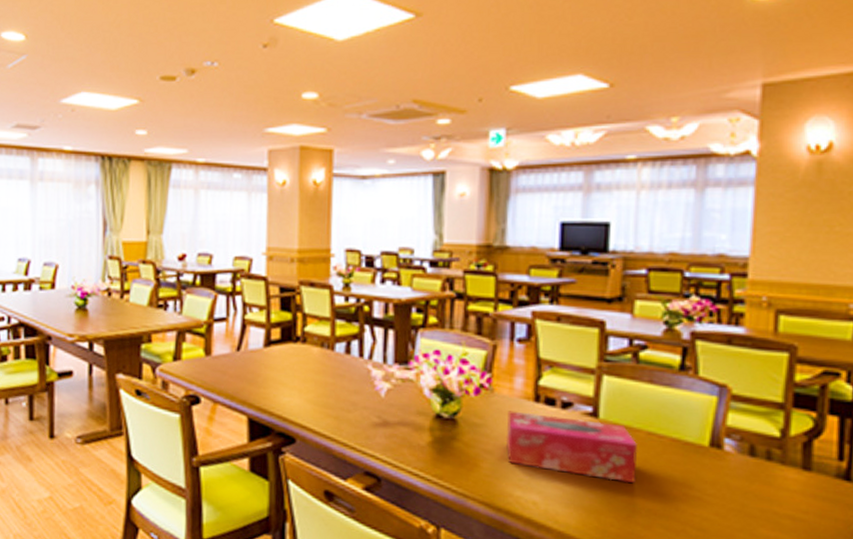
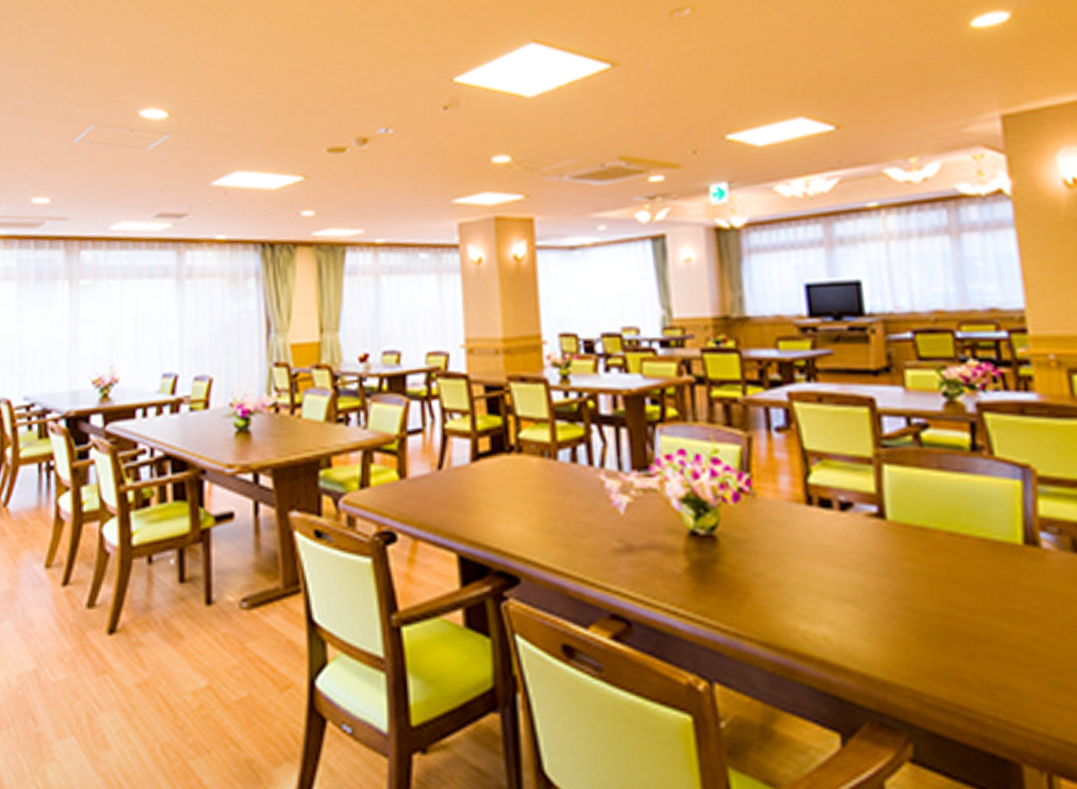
tissue box: present [505,411,638,483] -> none [776,519,944,601]

